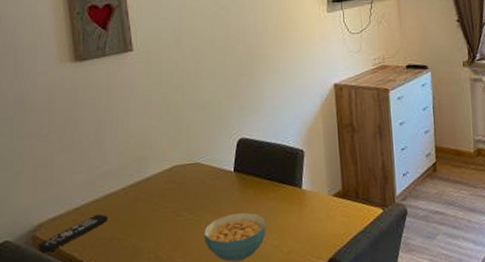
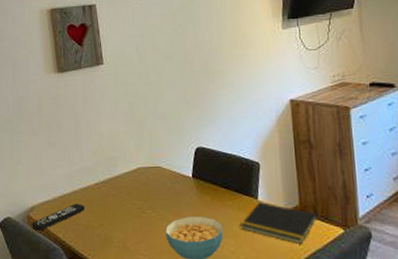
notepad: none [283,190,359,229] -> present [239,202,318,244]

